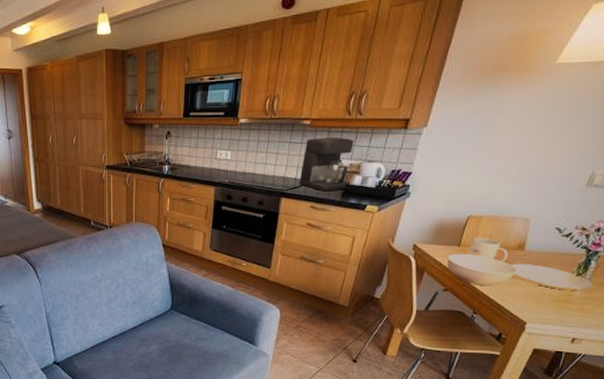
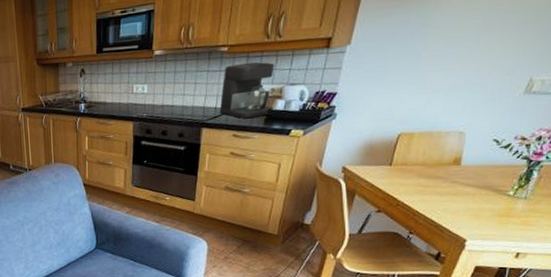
bowl: present [447,253,518,286] -> none [379,172,455,205]
mug: present [466,237,509,263] -> none [398,154,444,180]
plate: present [511,264,592,290] -> none [447,179,535,204]

